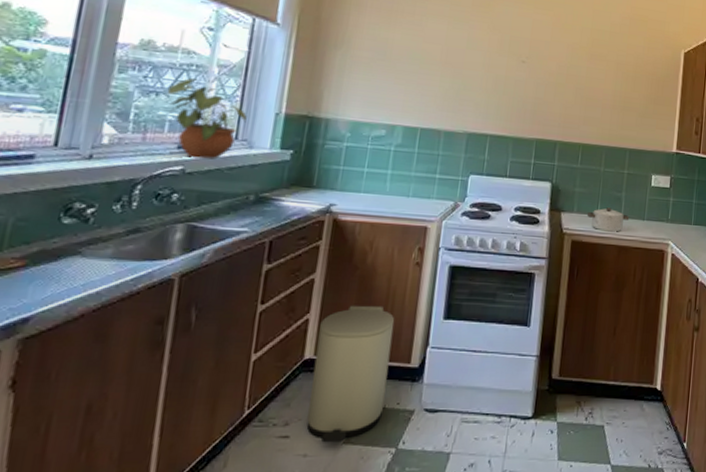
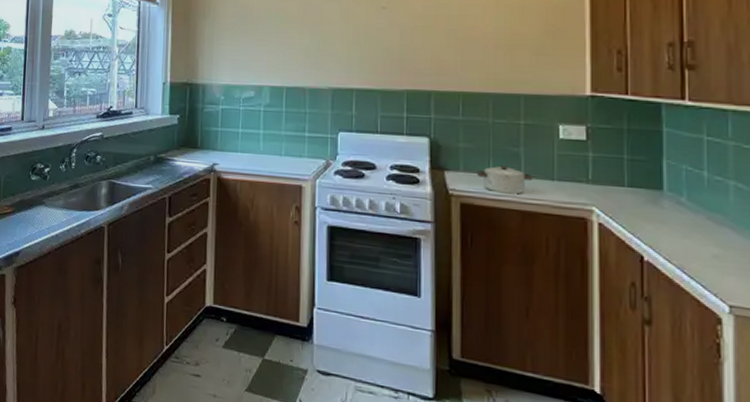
potted plant: present [167,78,247,160] -> none [85,59,142,126]
pedal bin: present [306,305,395,443] -> none [213,259,281,390]

